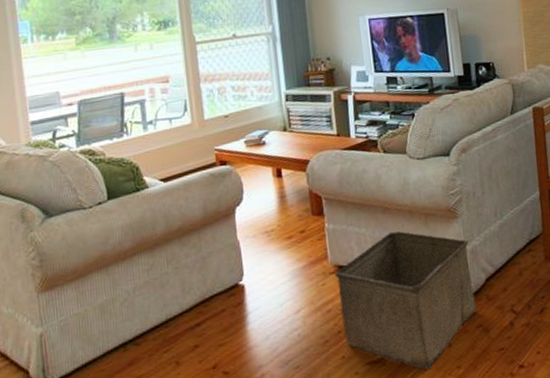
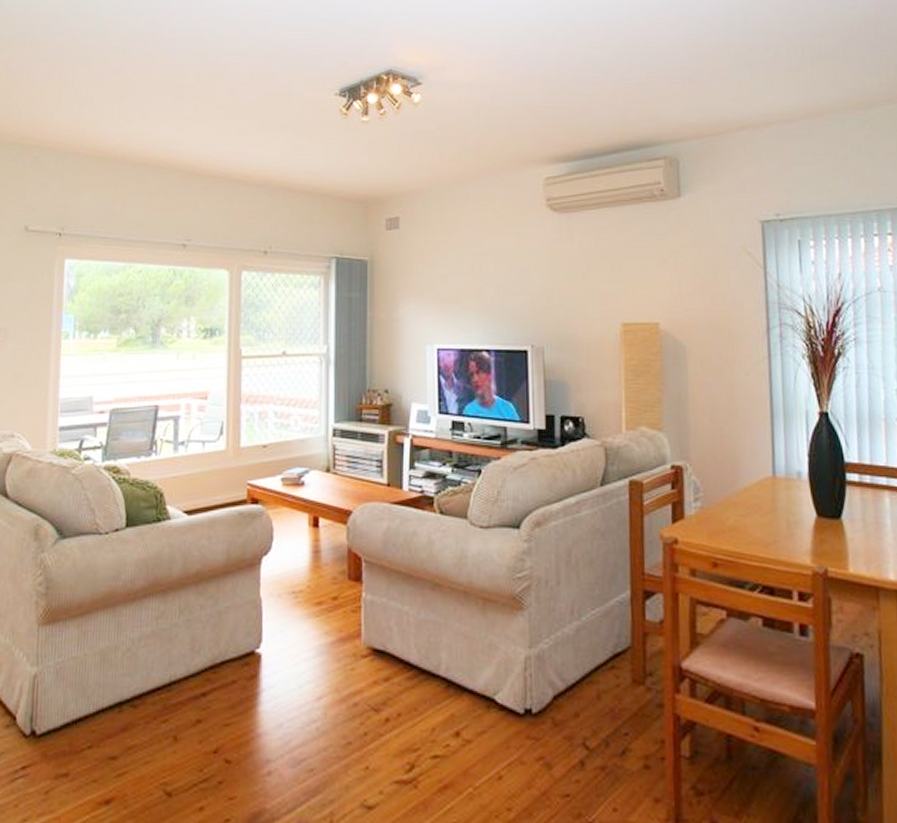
storage bin: present [335,231,477,370] -> none [368,616,539,805]

